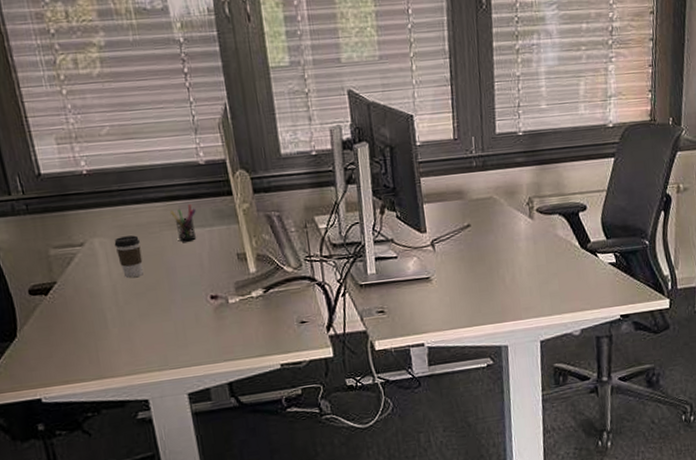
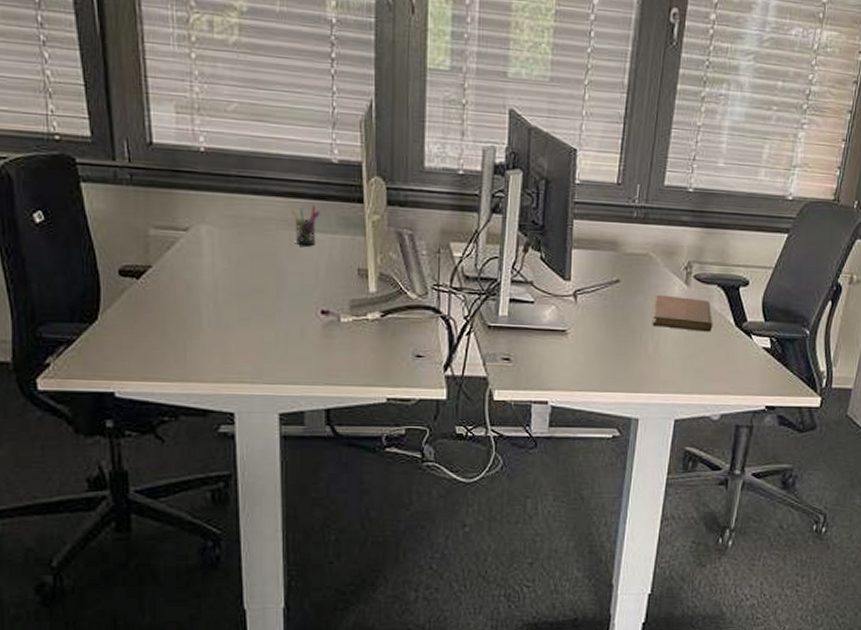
coffee cup: present [114,235,143,279] -> none [223,228,252,277]
notebook: none [504,229,561,261] -> present [652,294,713,332]

